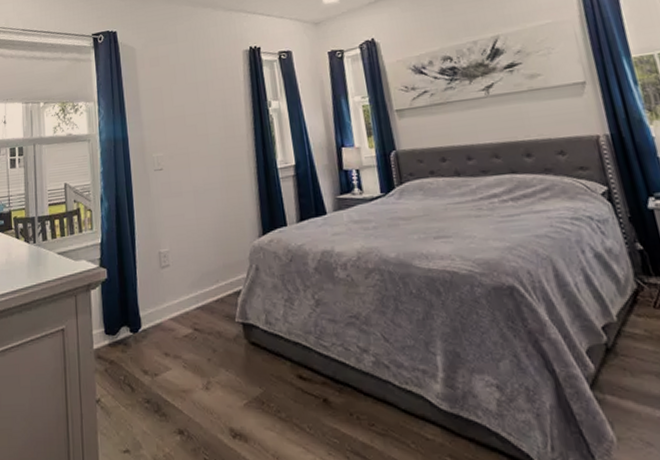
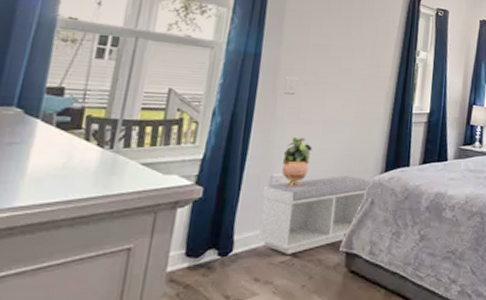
bench: none [154,243,253,328] -> present [256,176,373,254]
potted plant: none [166,211,190,261] -> present [282,138,313,187]

